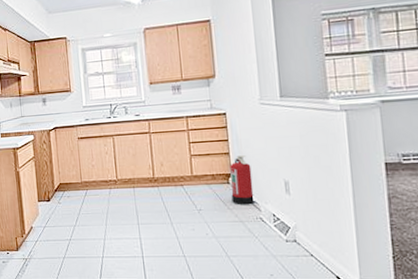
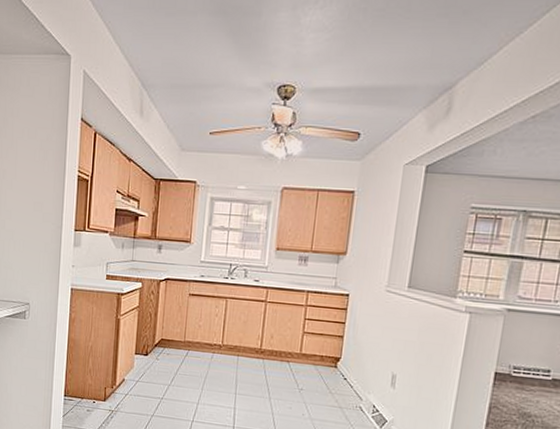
fire extinguisher: present [230,154,255,205] -> none [335,340,363,393]

